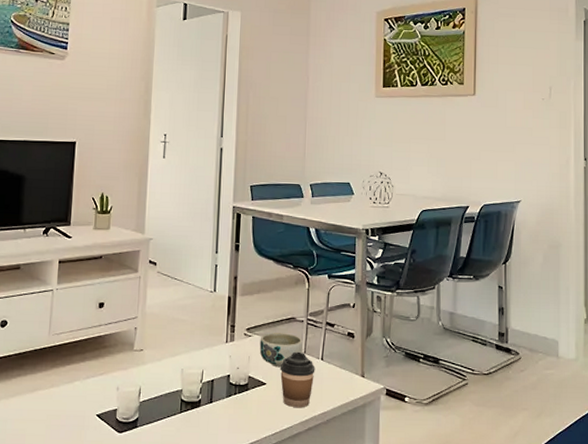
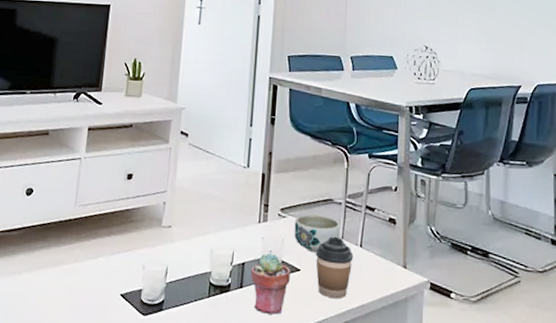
potted succulent: none [219,369,257,425] -> present [250,252,290,315]

